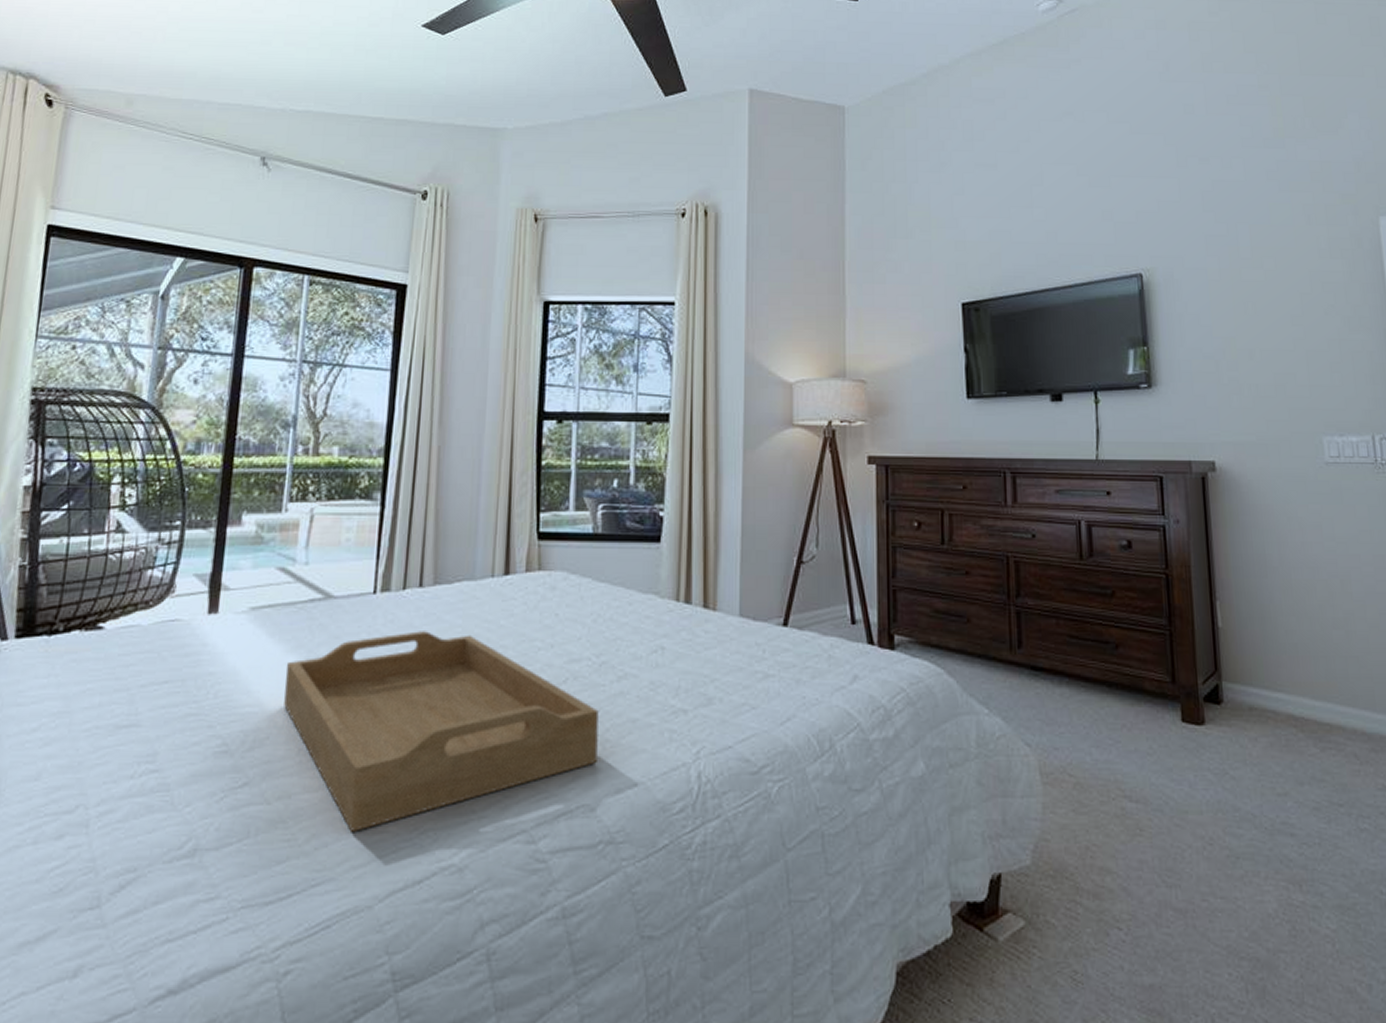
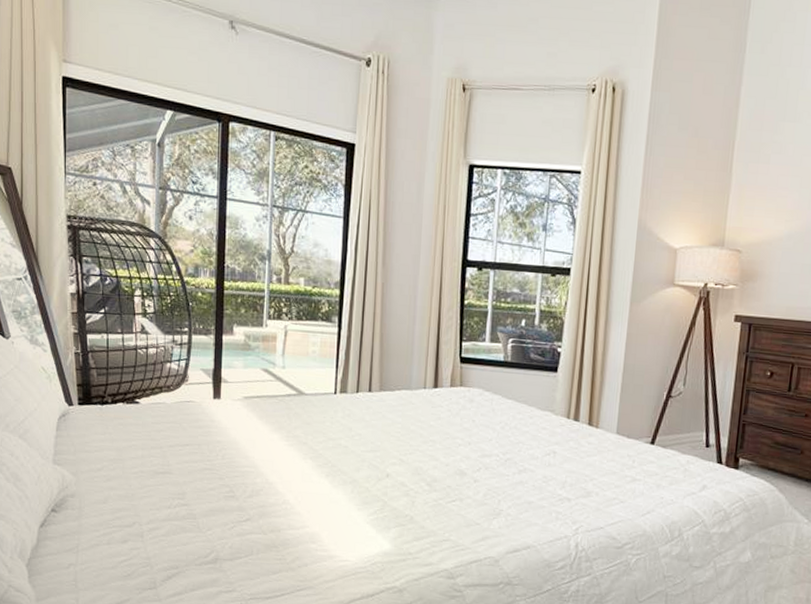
serving tray: present [284,631,599,832] -> none [272,424,503,558]

